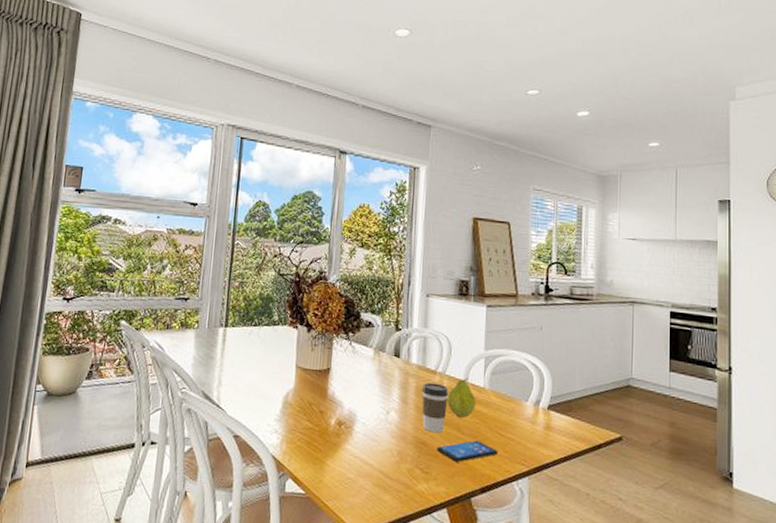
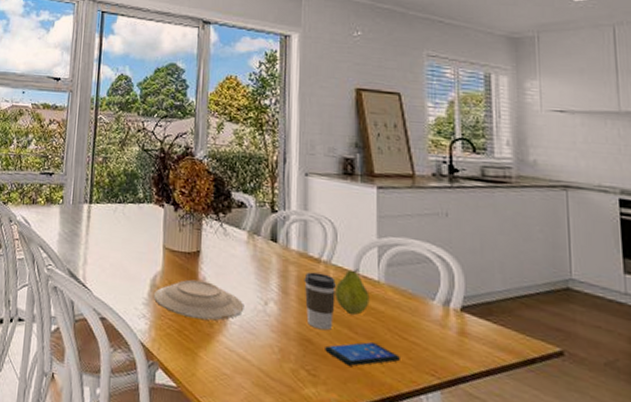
plate: none [285,395,369,431] -> present [153,279,244,321]

